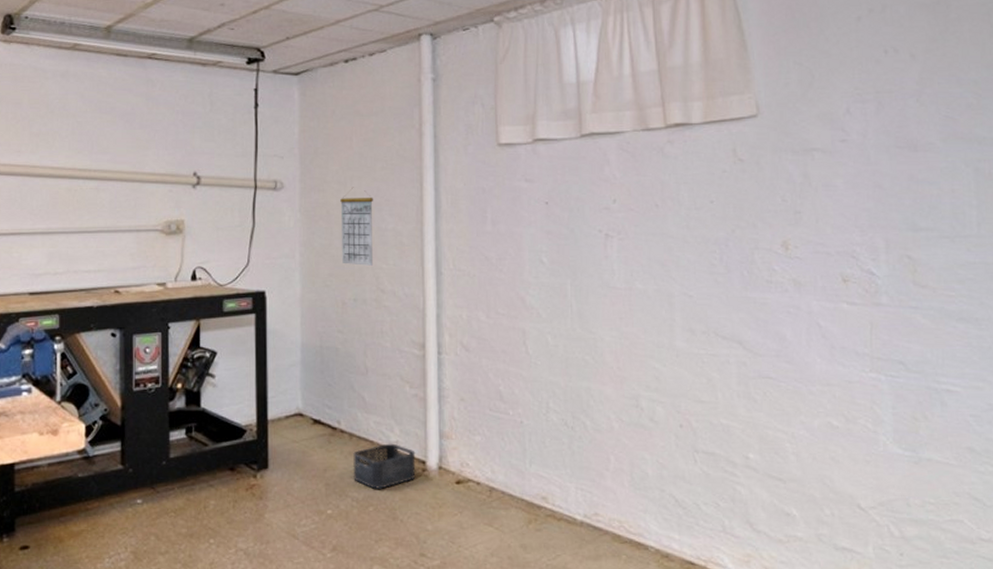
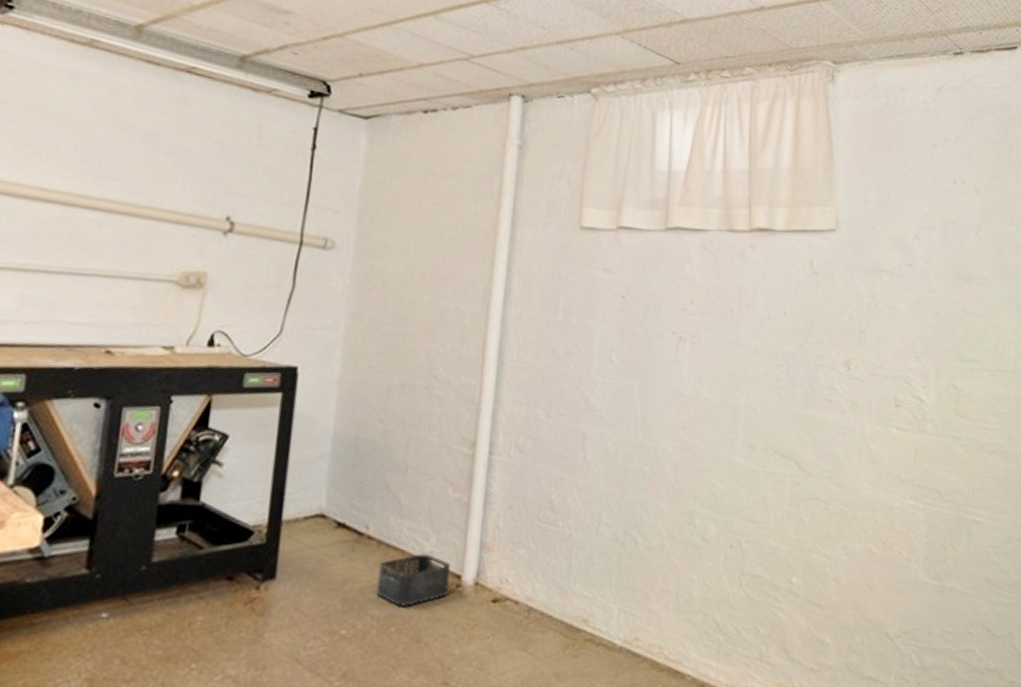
calendar: present [340,187,373,266] -> none [393,255,437,348]

